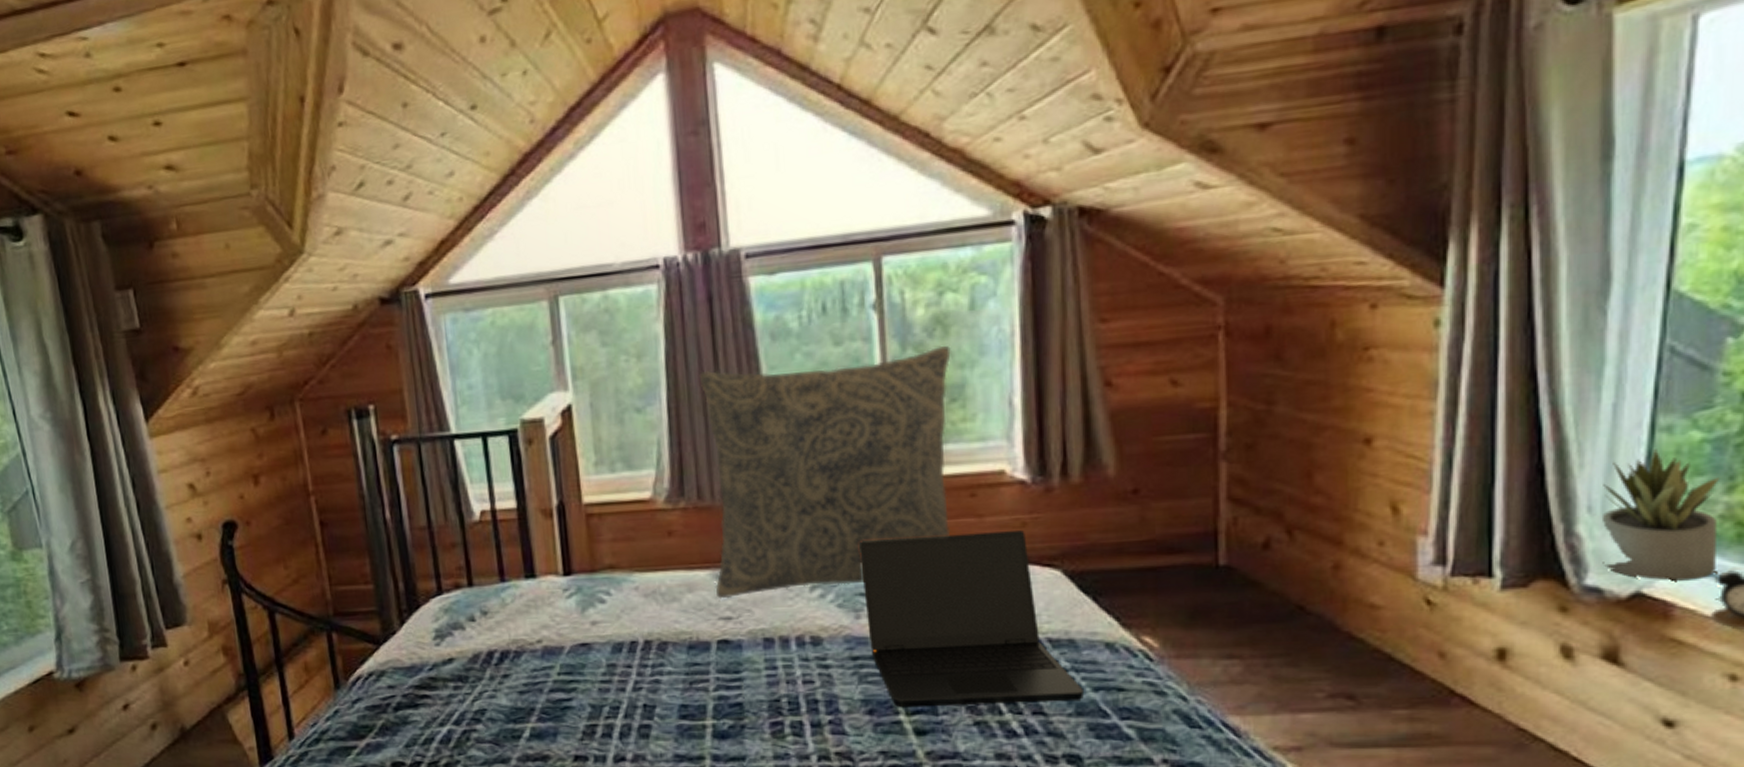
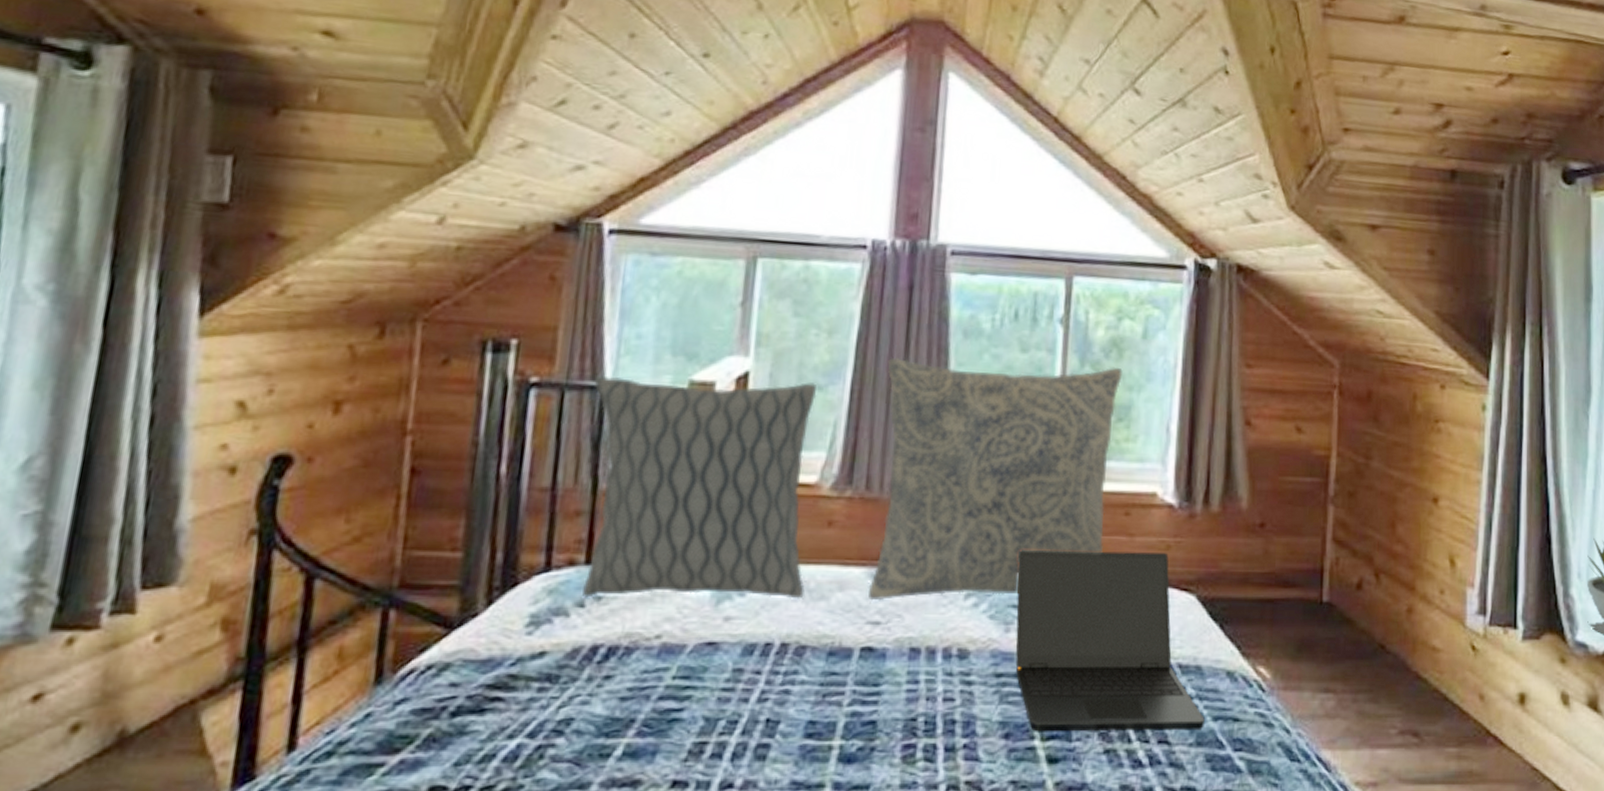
pillow: none [441,406,657,614] -> present [582,377,817,599]

